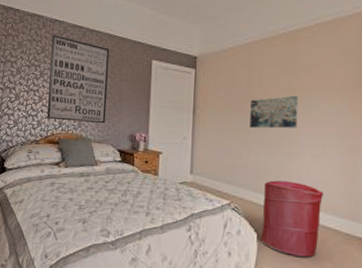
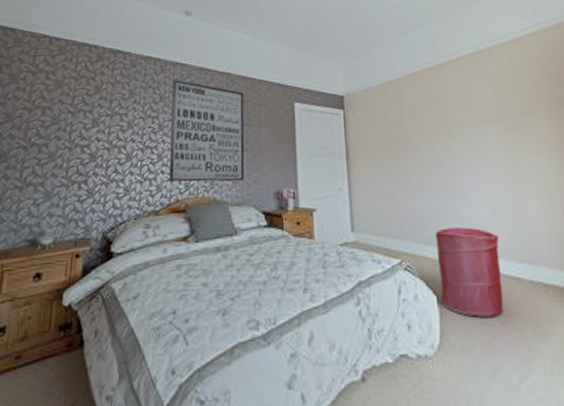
wall art: present [250,95,299,129] -> none [407,131,459,170]

